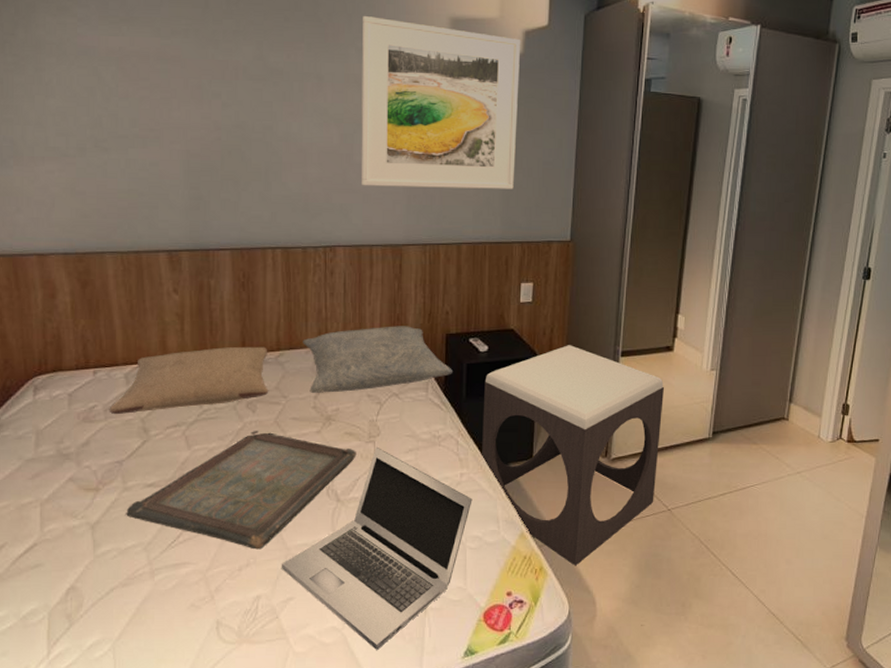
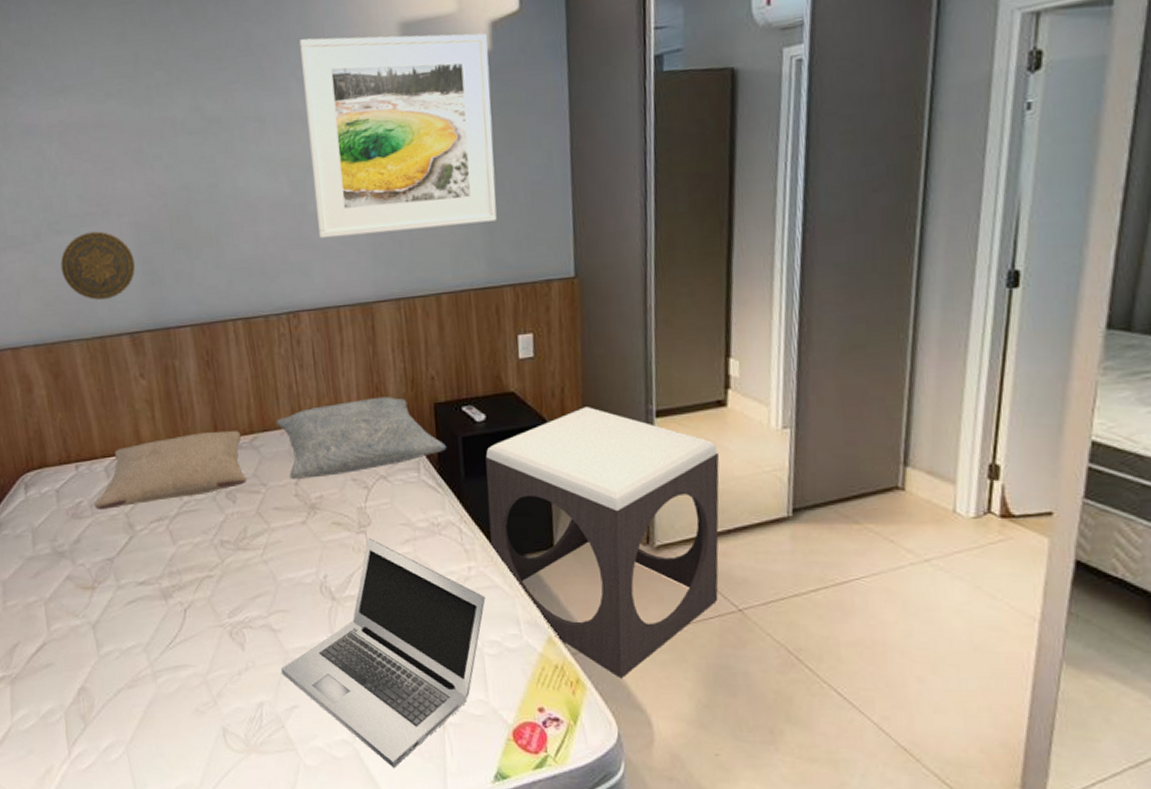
decorative plate: none [103,153,182,217] -> present [60,231,136,300]
serving tray: present [126,431,356,550] -> none [122,523,348,653]

